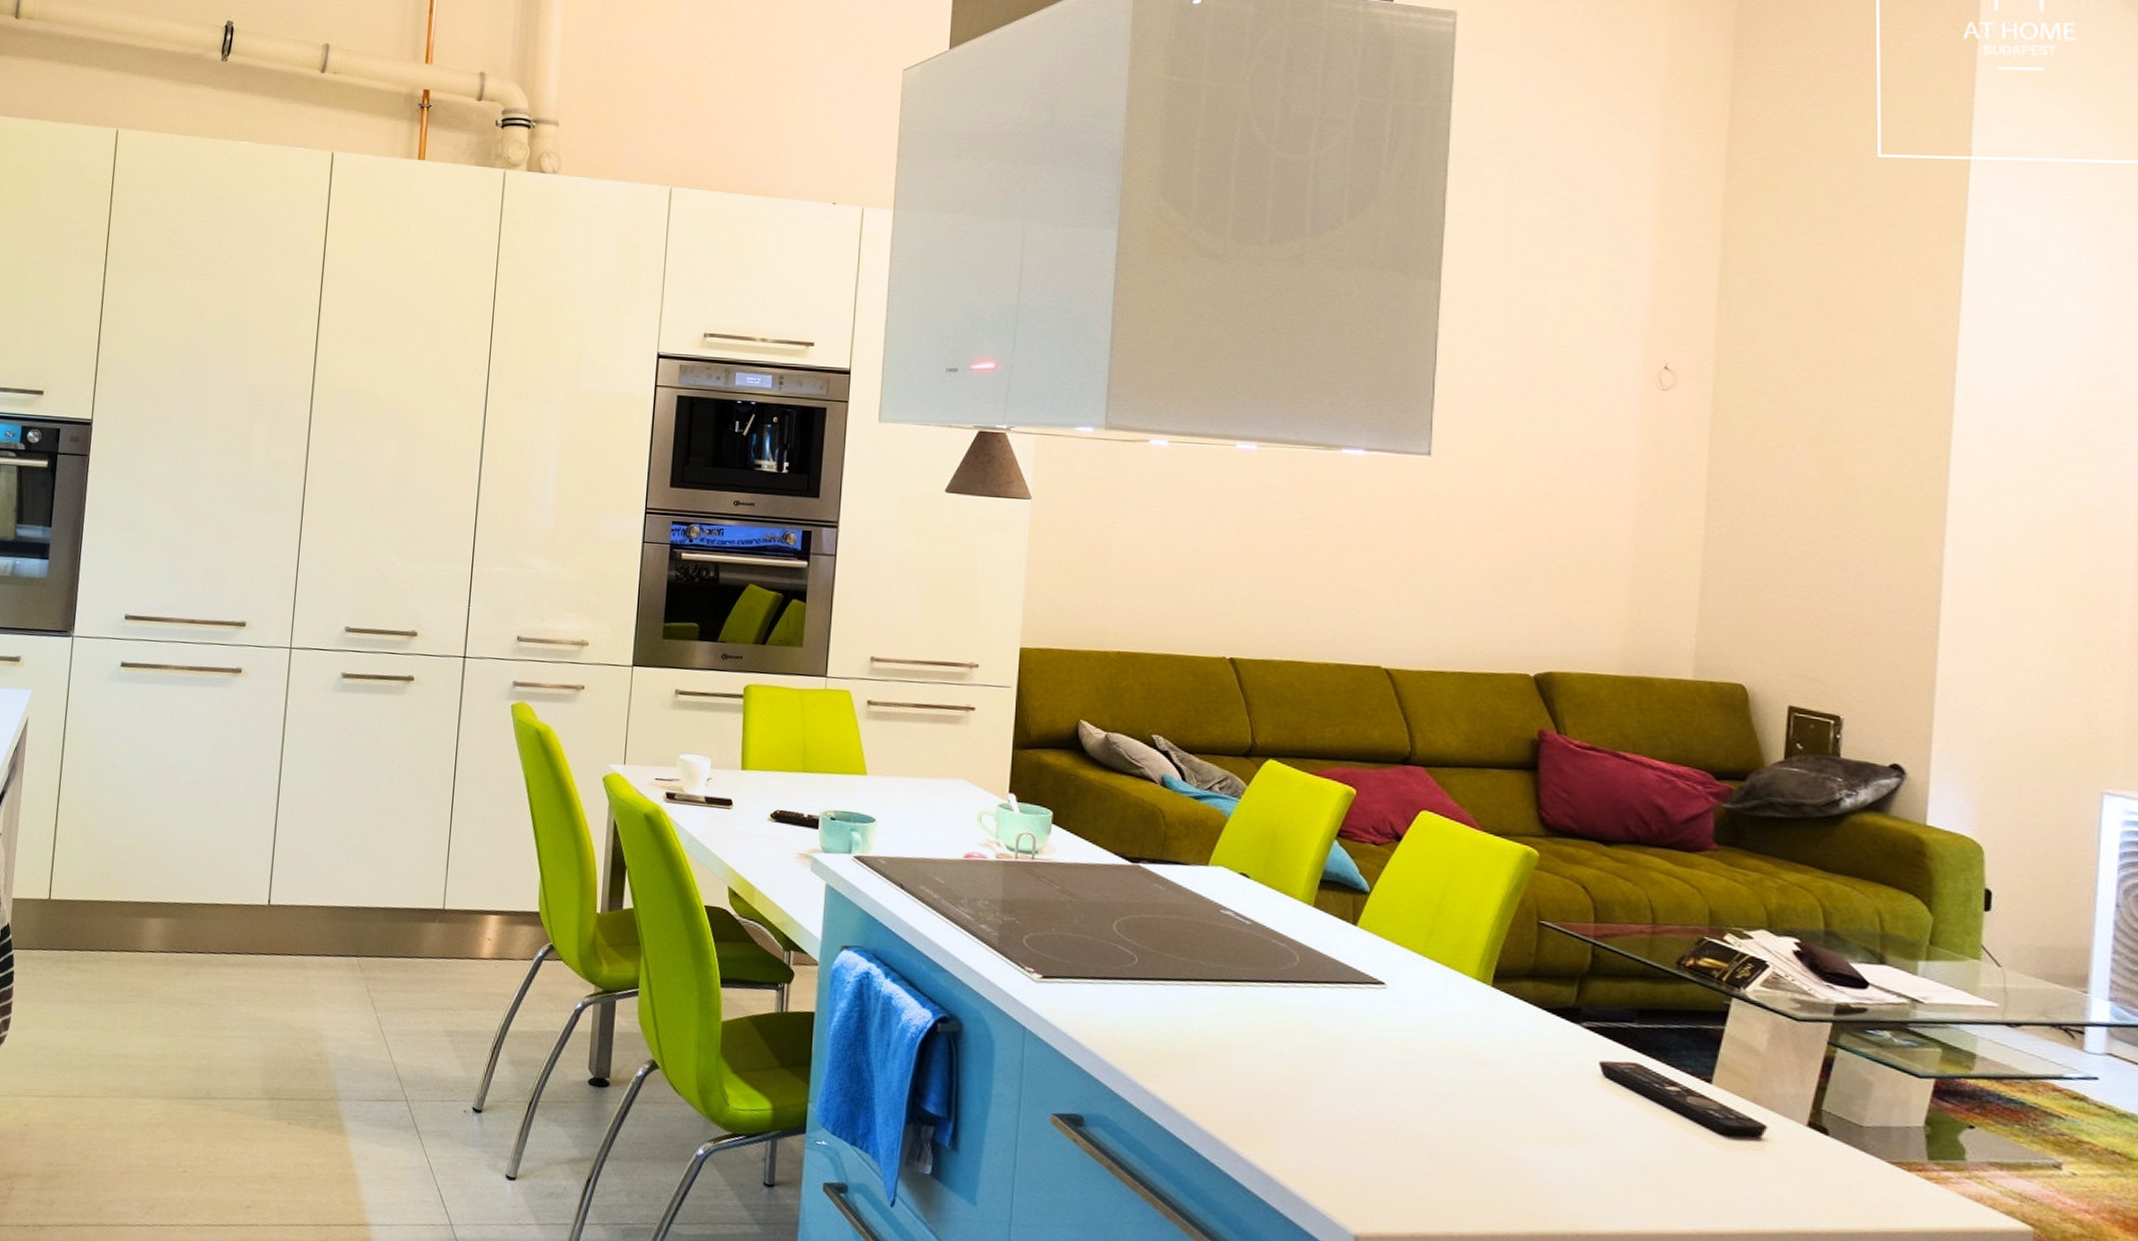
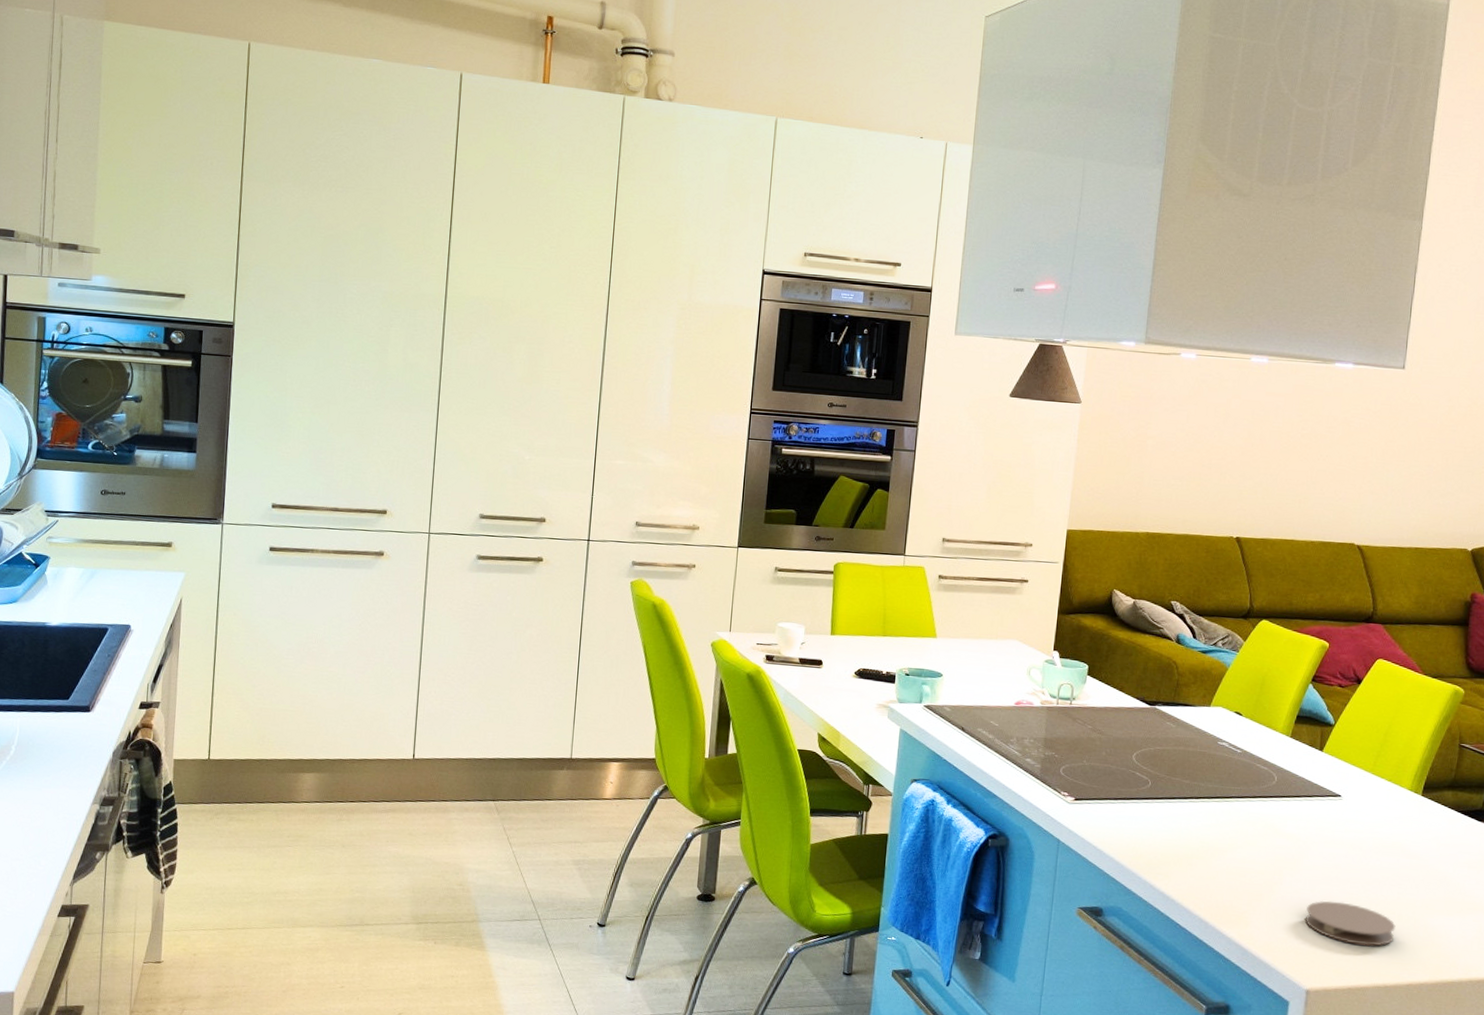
coaster: none [1347,1118,1469,1182] -> present [1304,900,1396,947]

